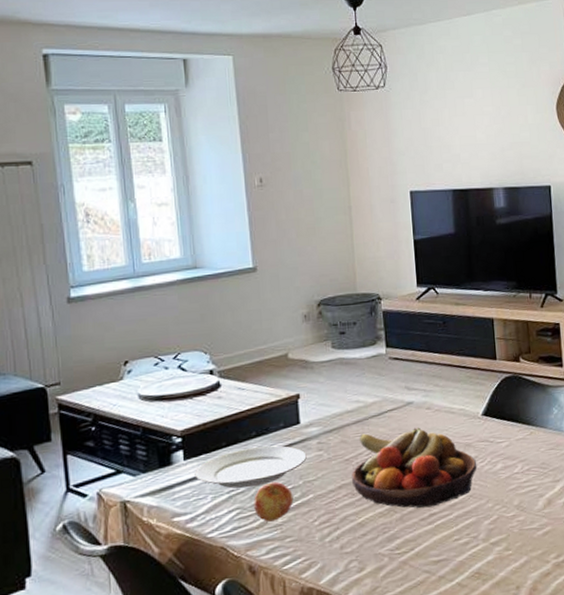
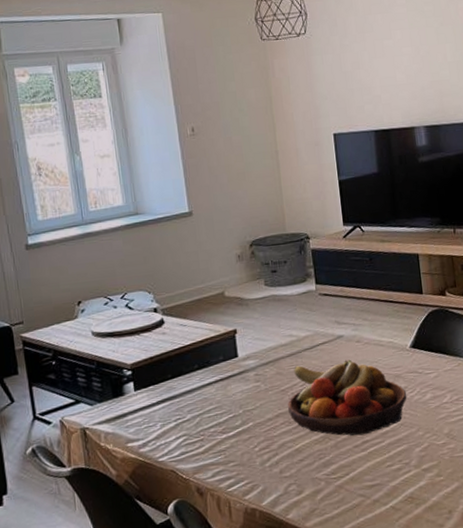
plate: present [194,445,307,489] -> none [144,377,246,417]
apple: present [254,482,294,522] -> none [199,411,235,448]

